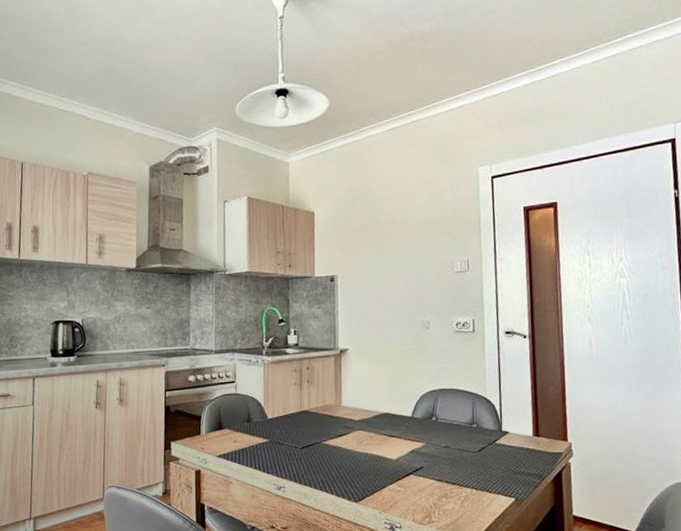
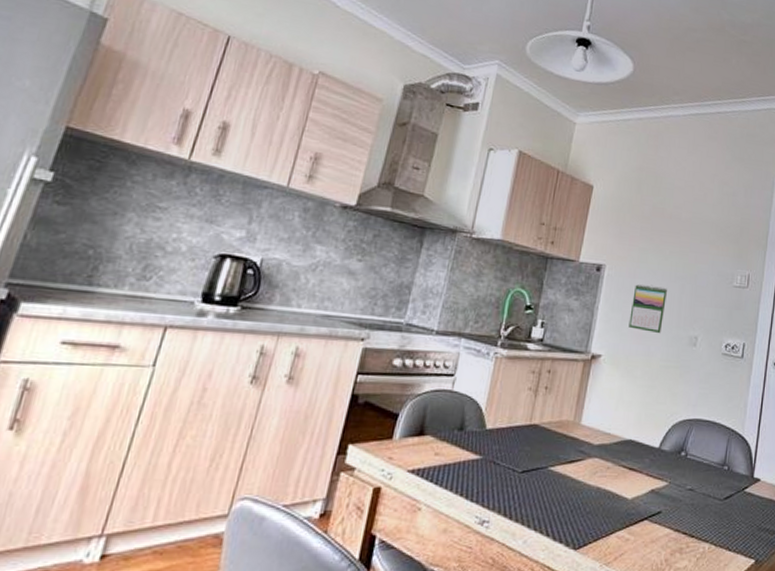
calendar: none [366,284,396,324] -> present [629,284,667,333]

